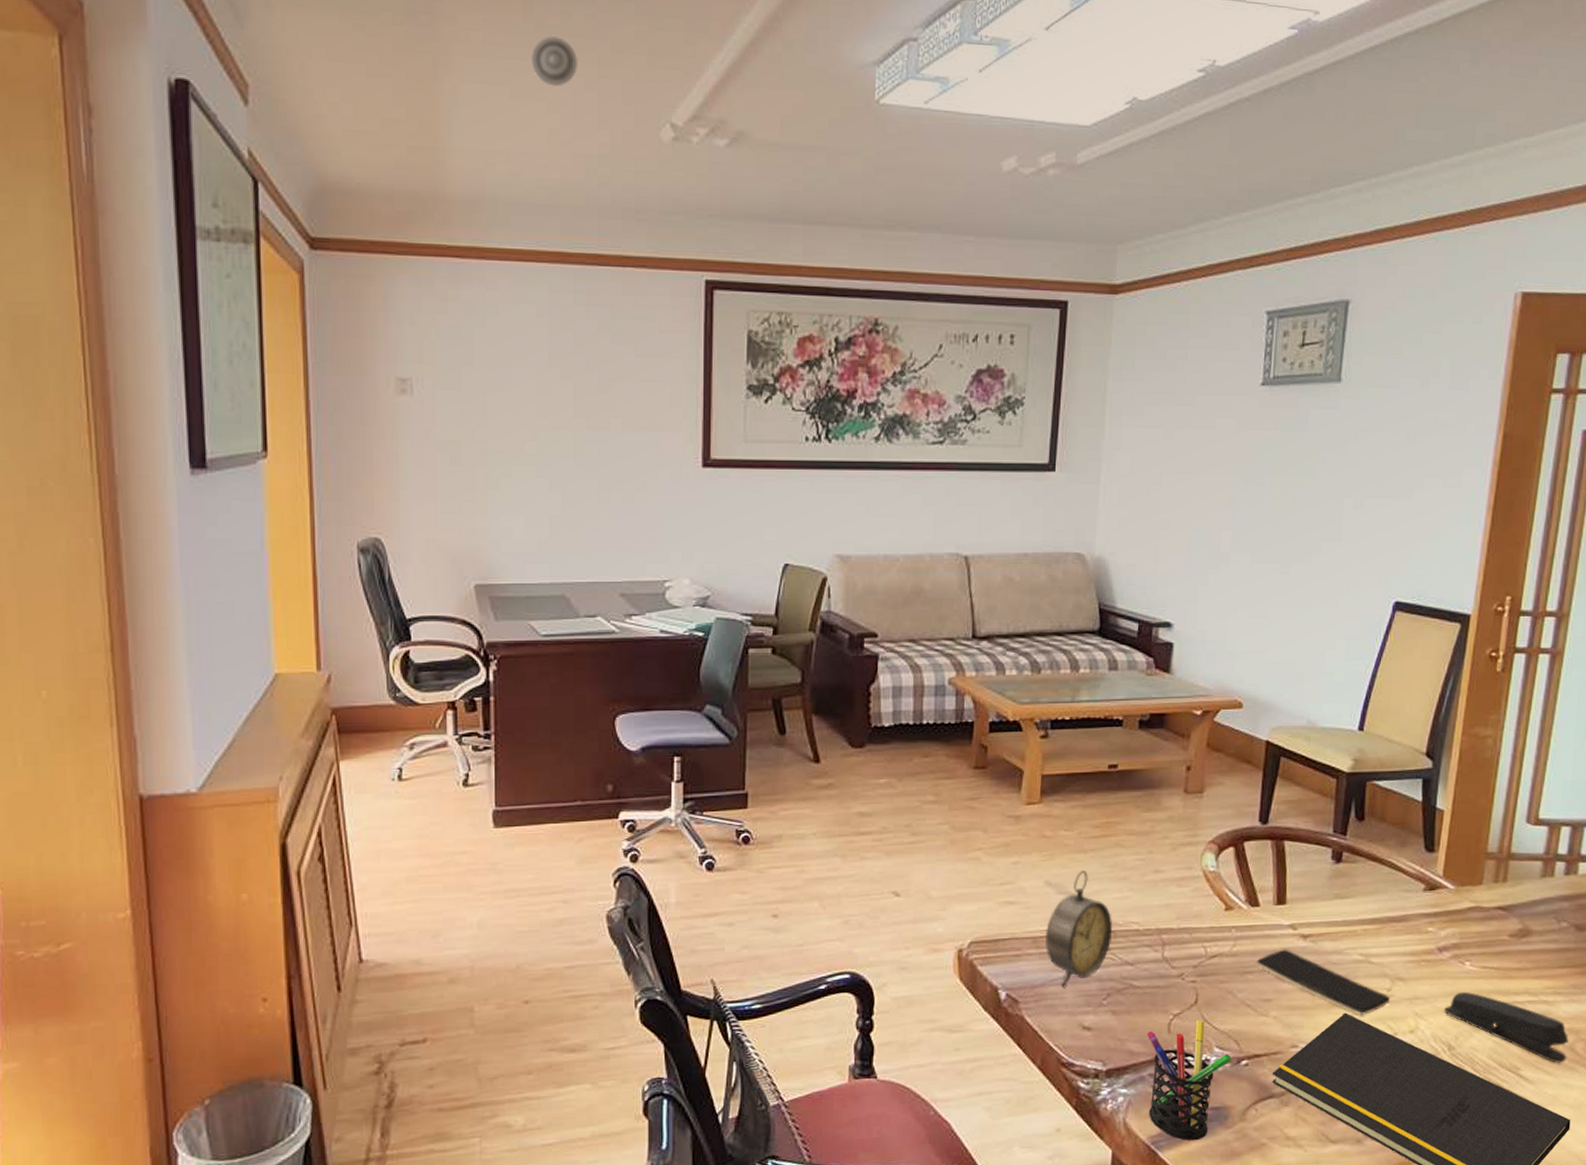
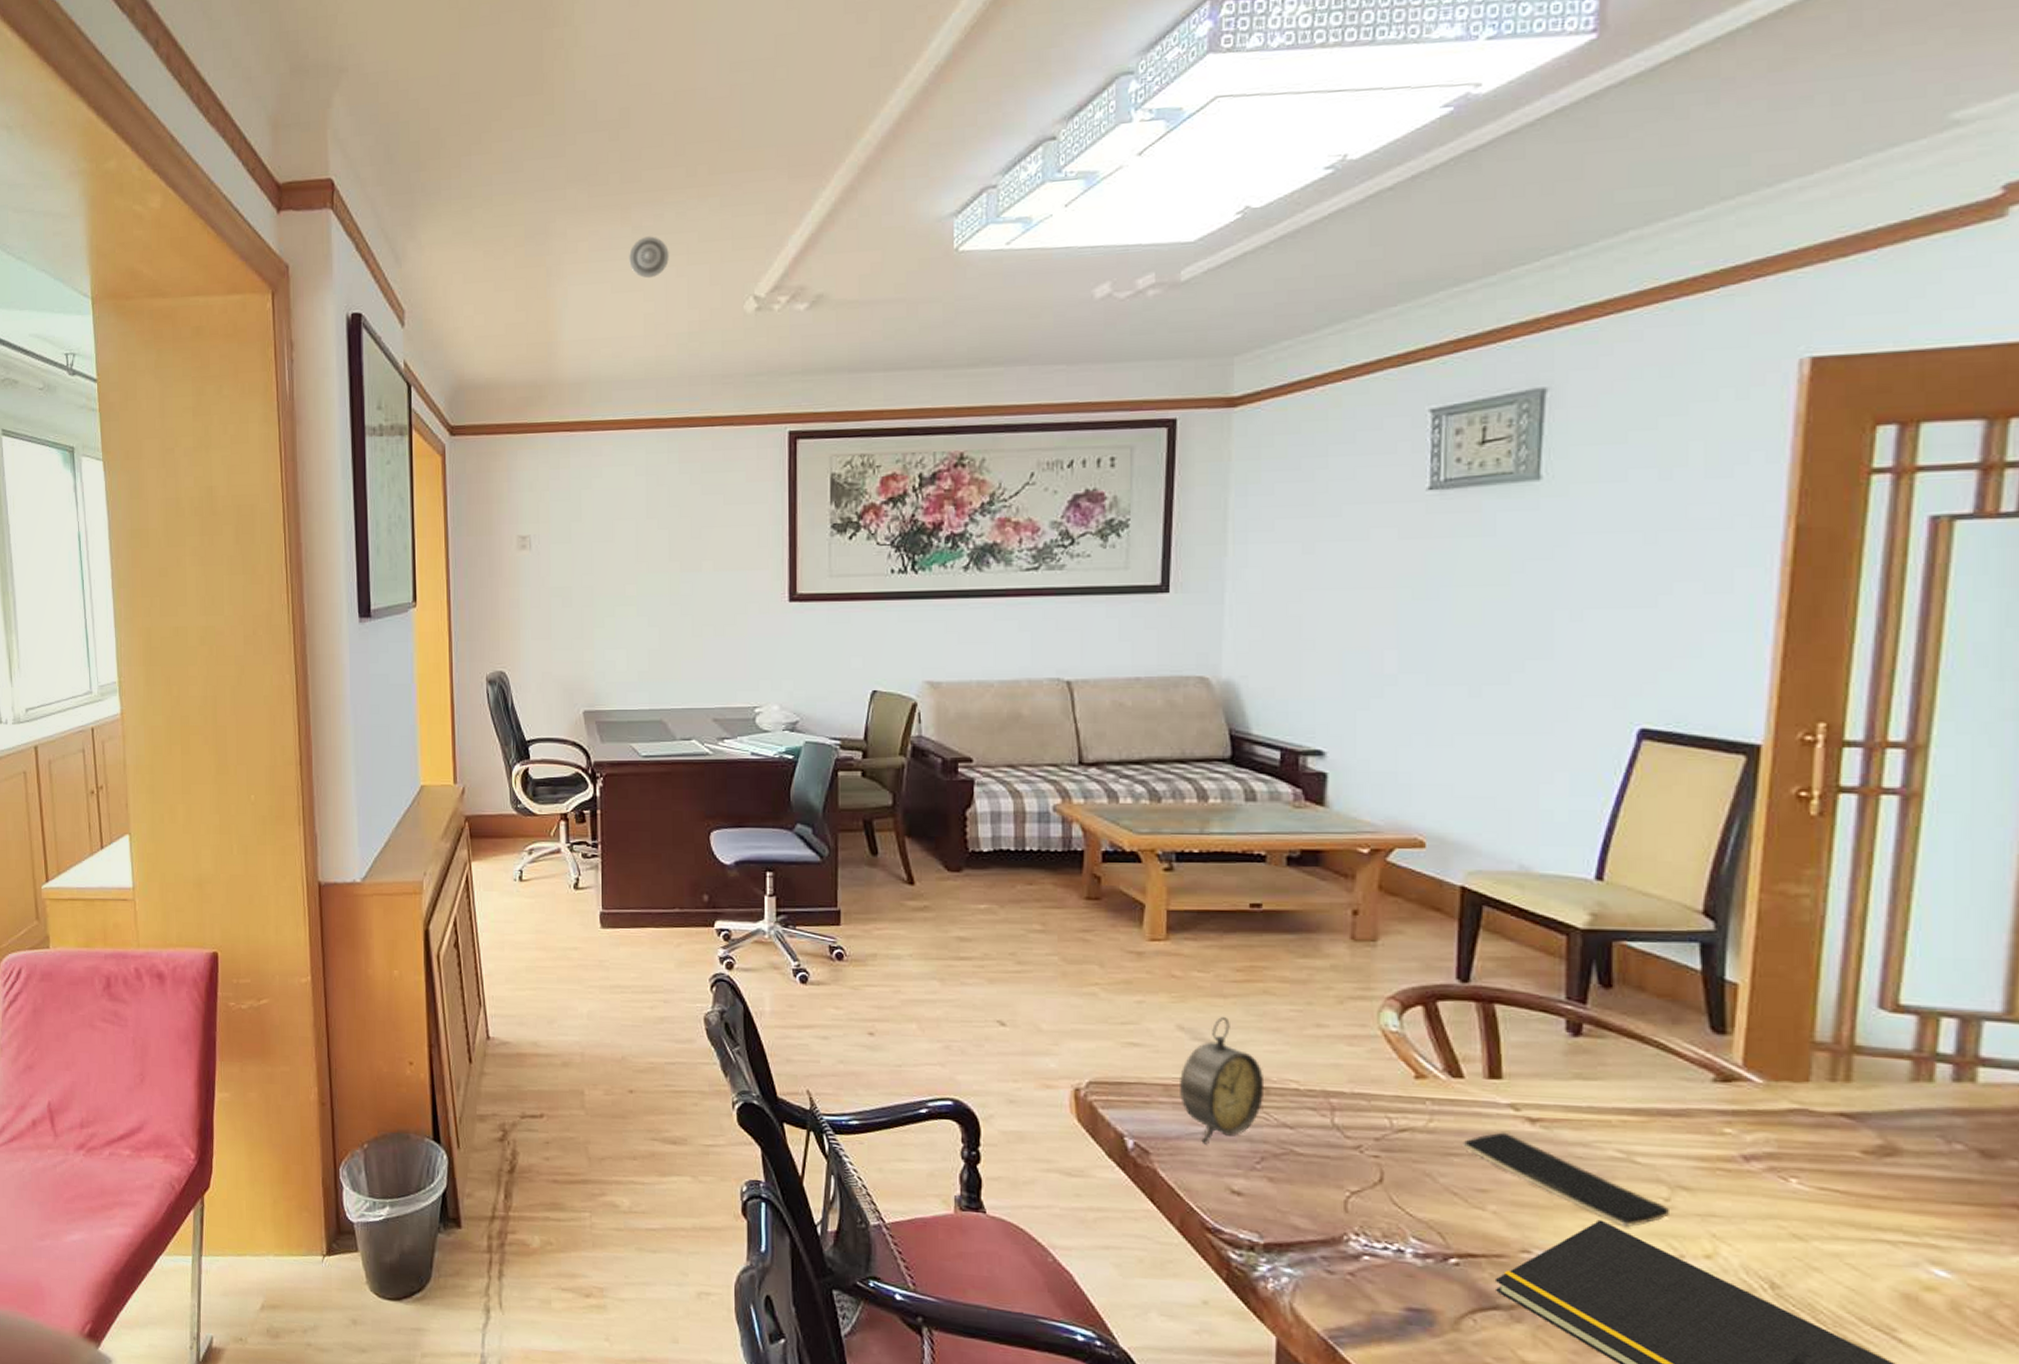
pen holder: present [1146,1020,1232,1141] -> none [1315,1202,1435,1344]
stapler: present [1444,991,1569,1064] -> none [1760,1215,1983,1334]

